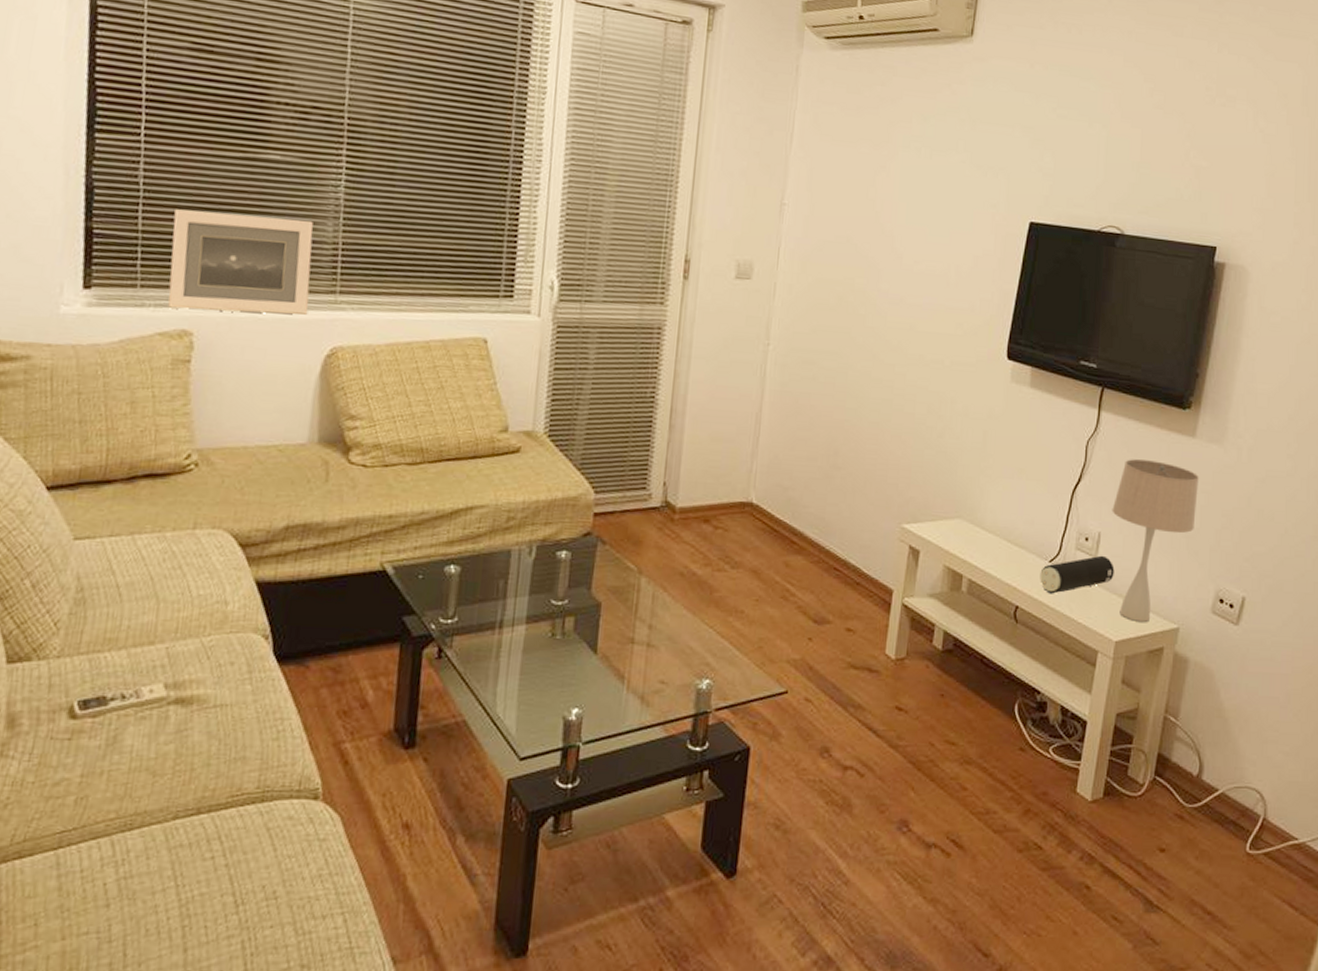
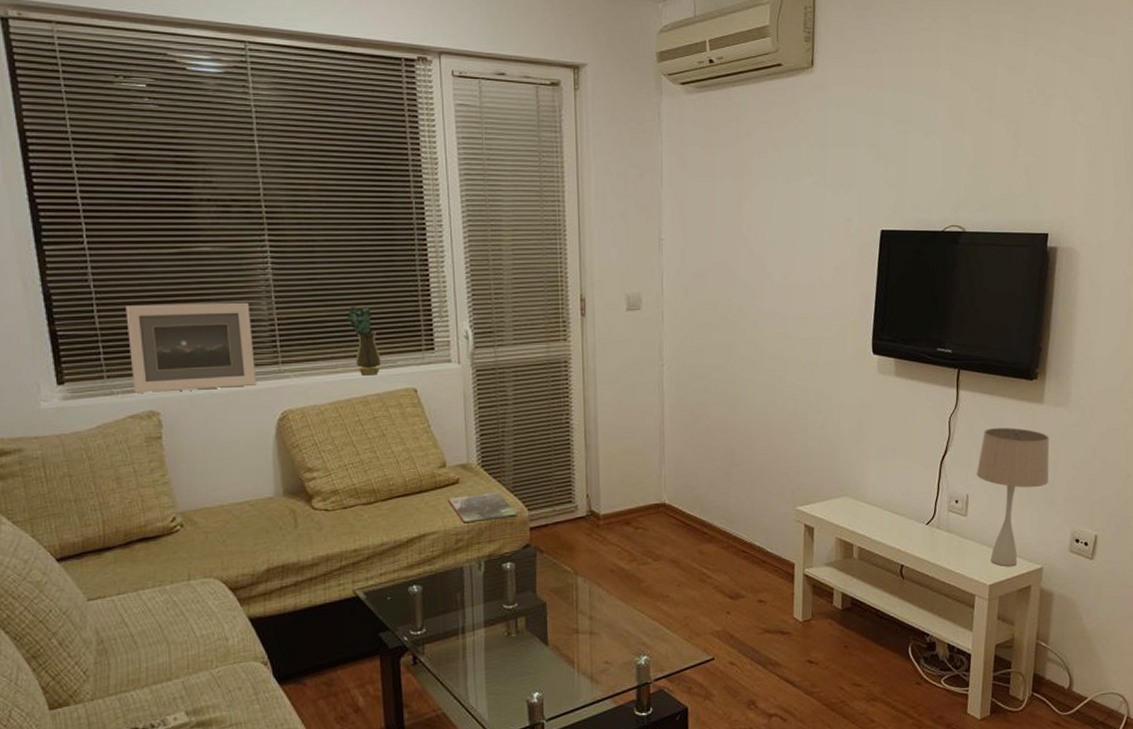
vase: none [420,236,452,320] -> present [347,304,381,377]
magazine: none [504,467,582,500] -> present [448,492,518,523]
speaker: present [1040,555,1115,594] -> none [919,514,983,551]

